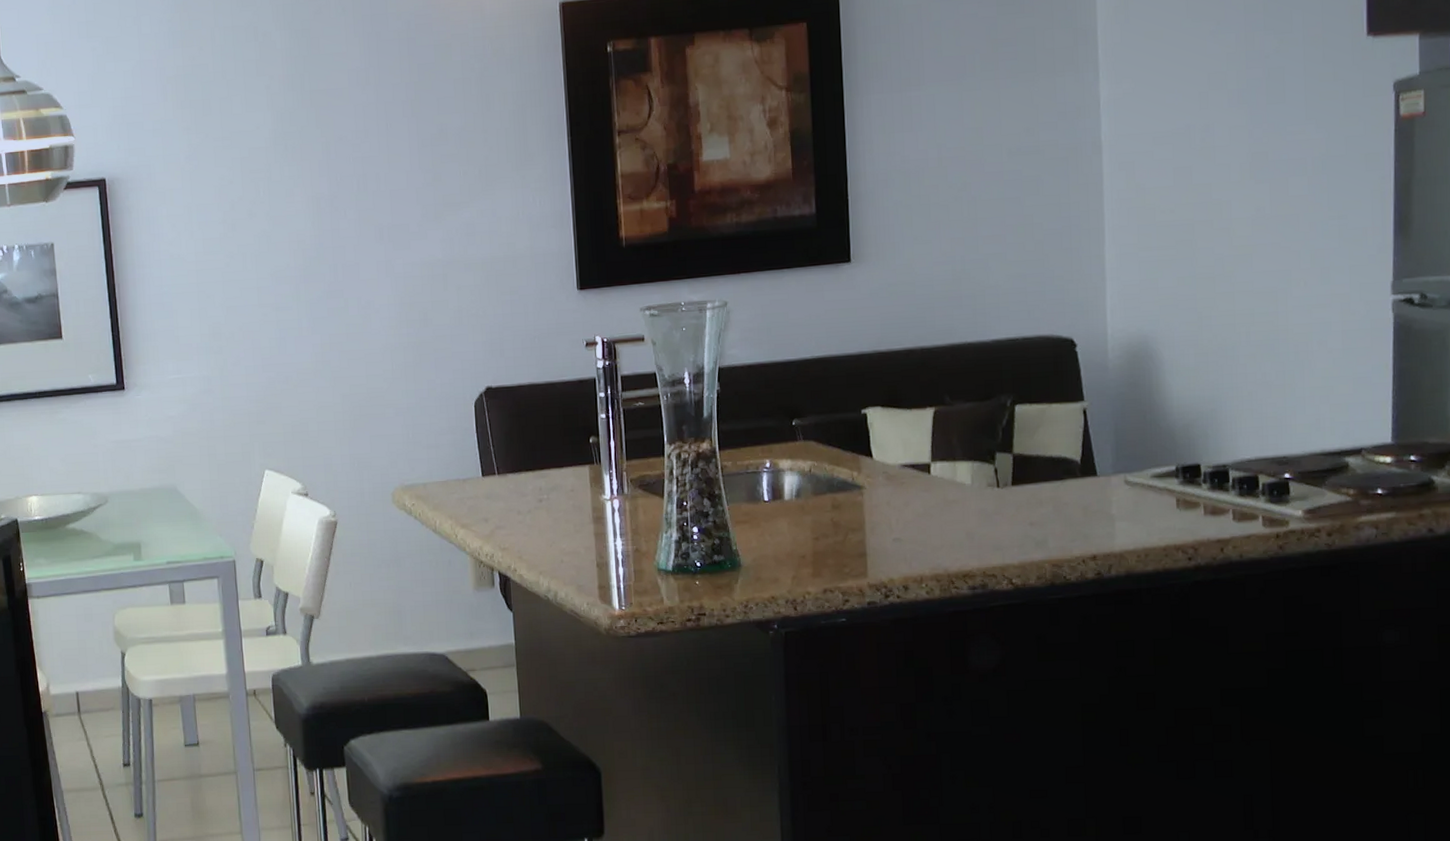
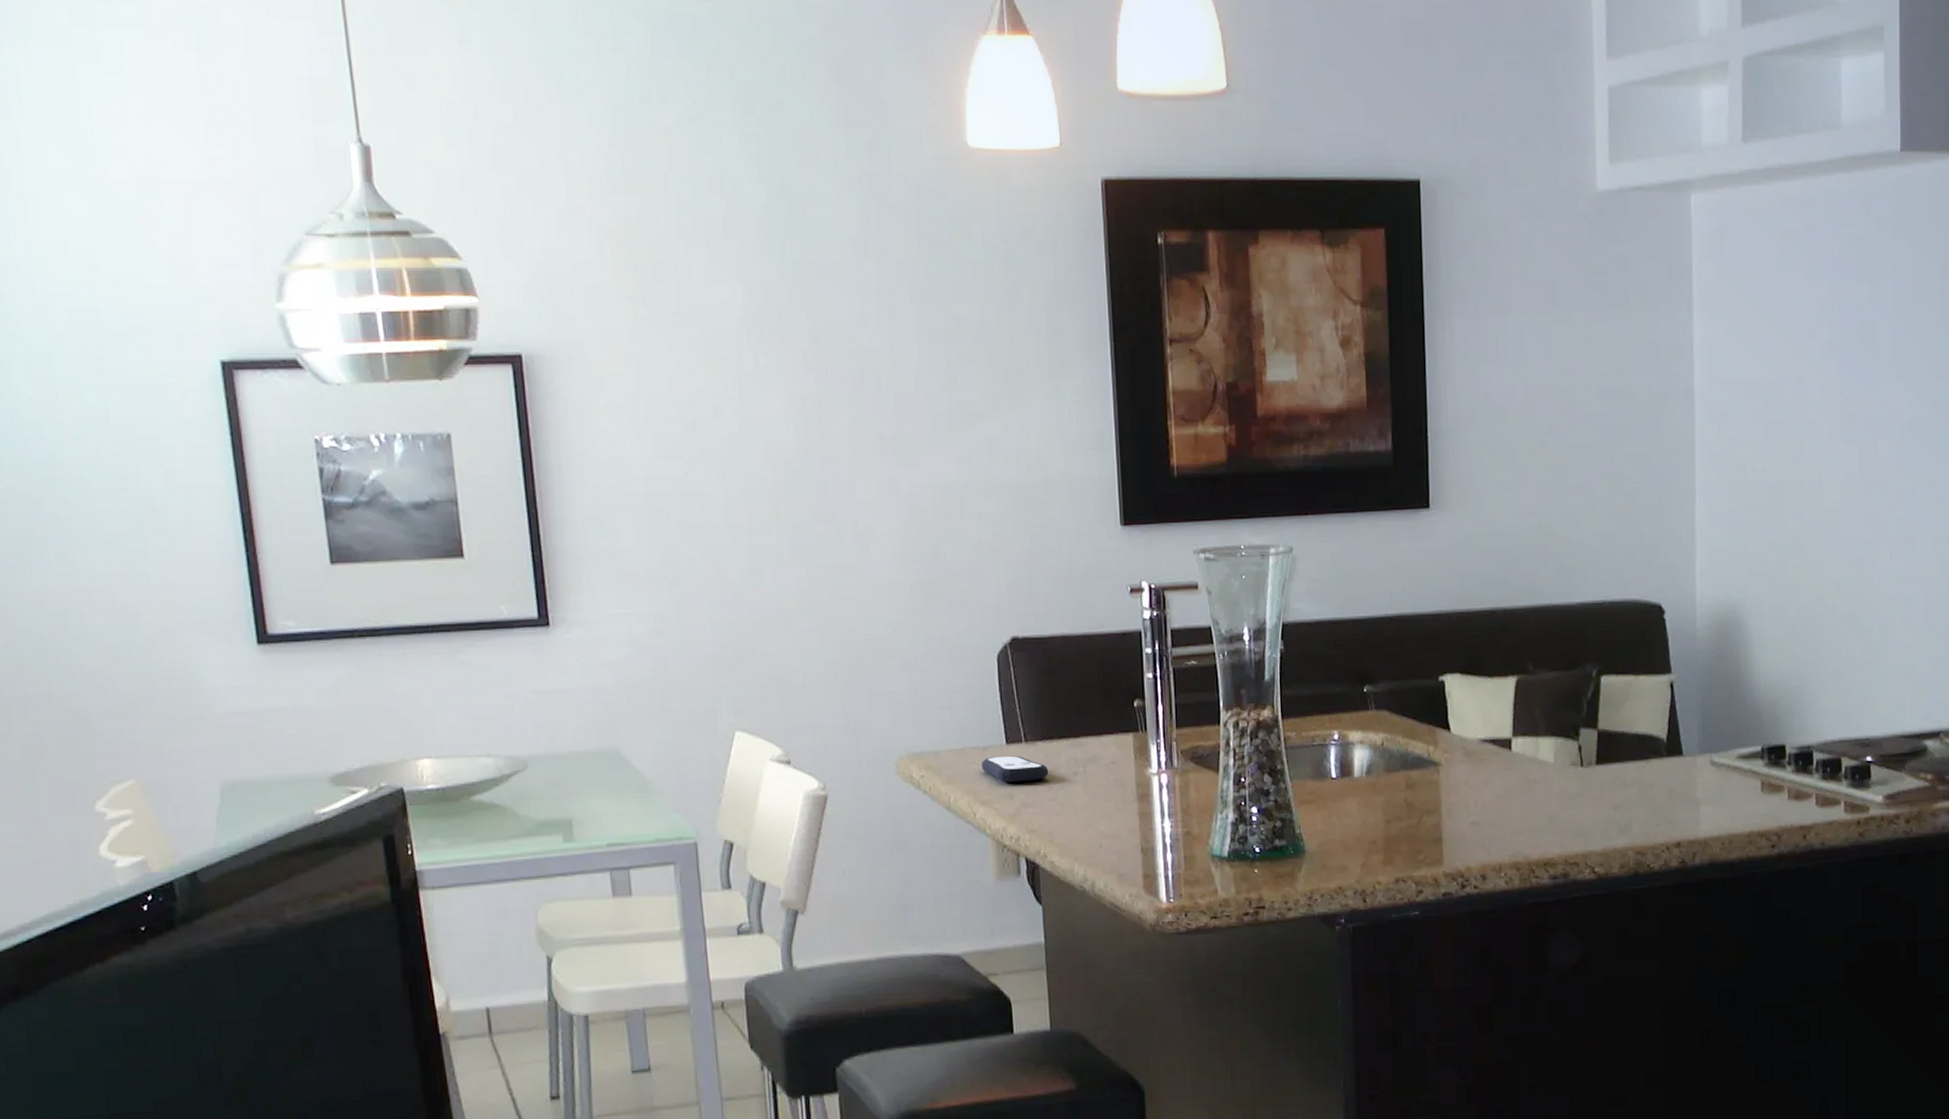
remote control: none [462,486,518,509] -> present [982,755,1049,783]

